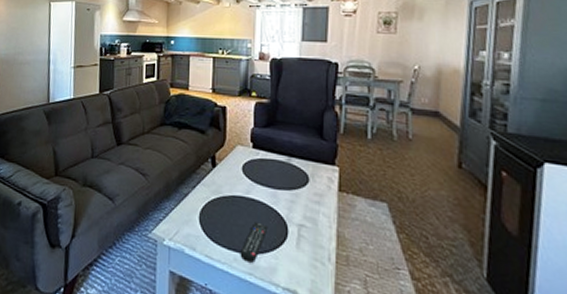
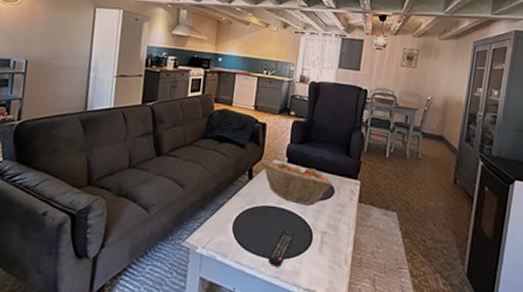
fruit basket: none [223,145,307,195] -> present [261,159,333,205]

